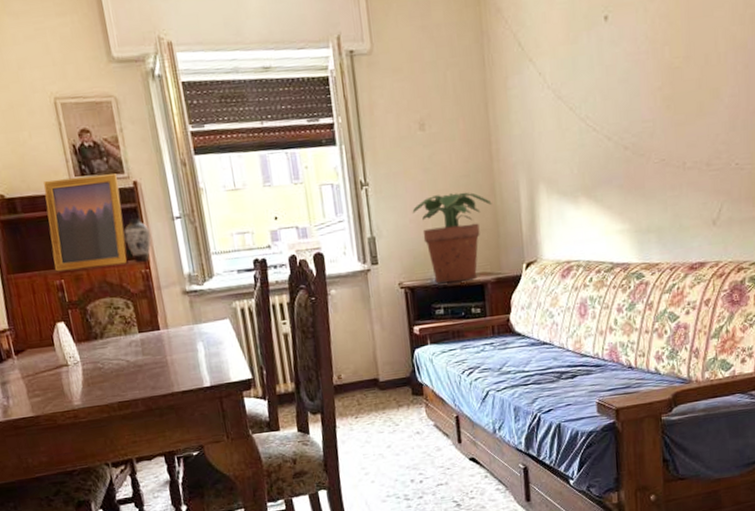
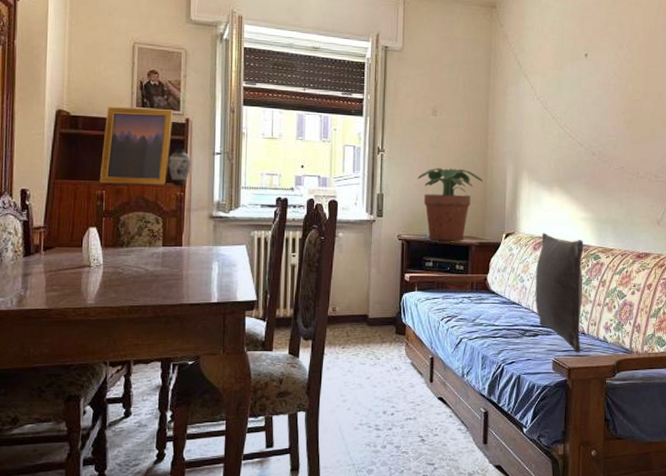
pillow: none [566,255,629,391] -> present [535,233,584,353]

